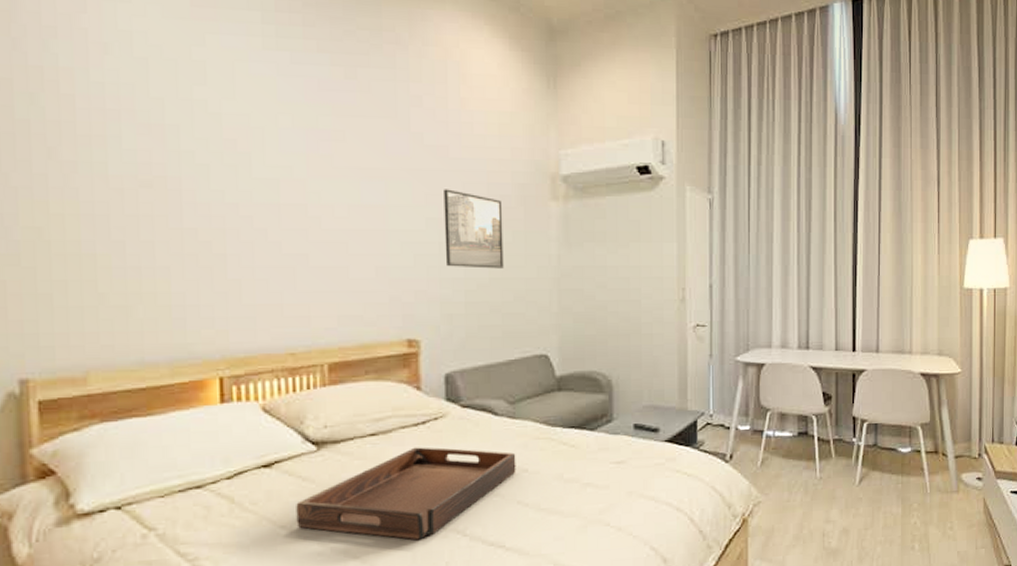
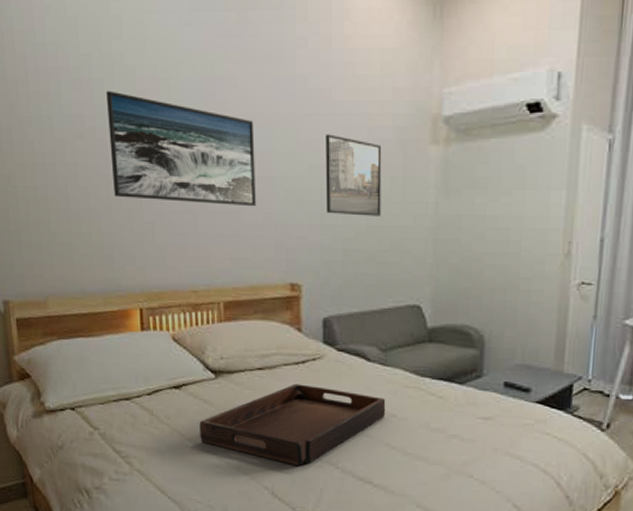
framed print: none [182,137,367,261] -> present [105,90,256,207]

